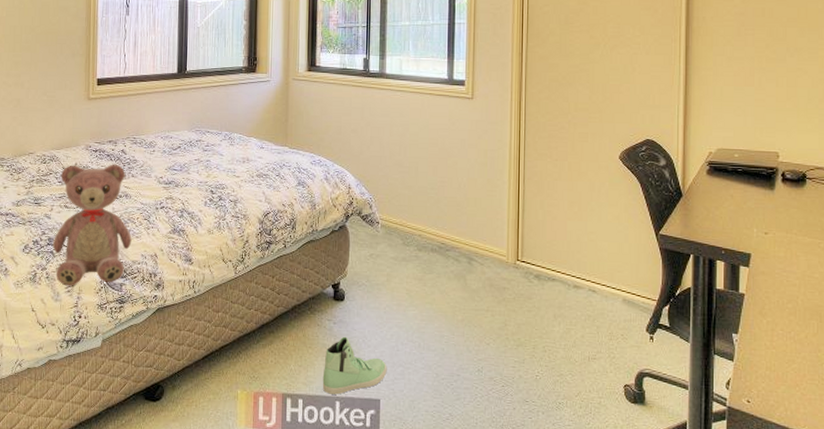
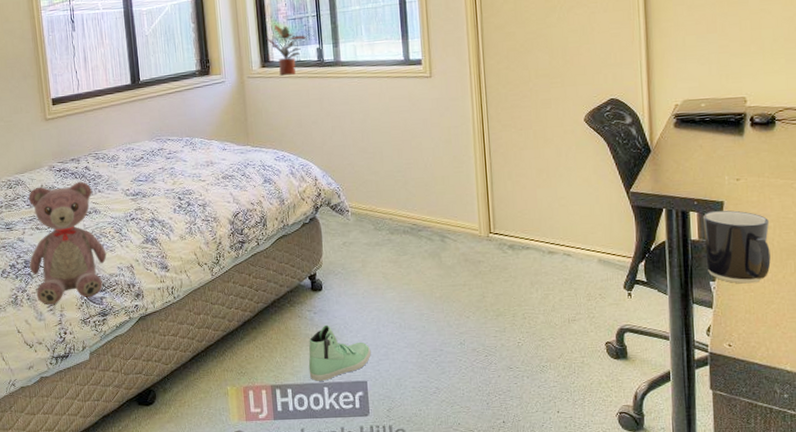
potted plant: none [315,30,355,81] -> present [266,24,307,76]
mug: none [729,262,794,340] -> present [702,210,771,284]

